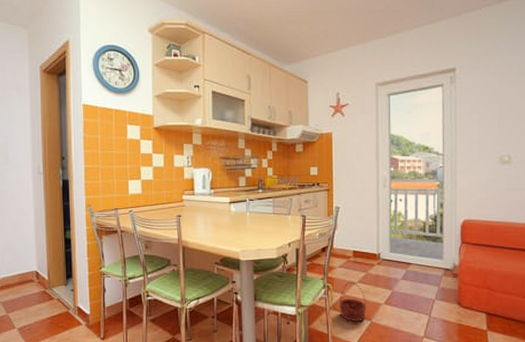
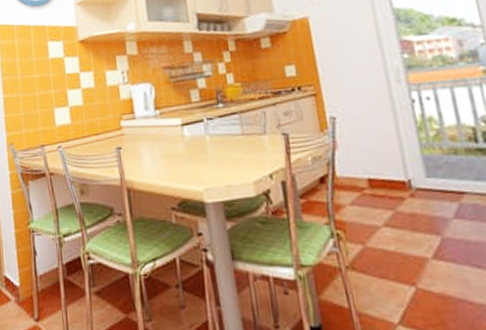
basket: present [340,282,367,323] -> none [359,226,406,290]

